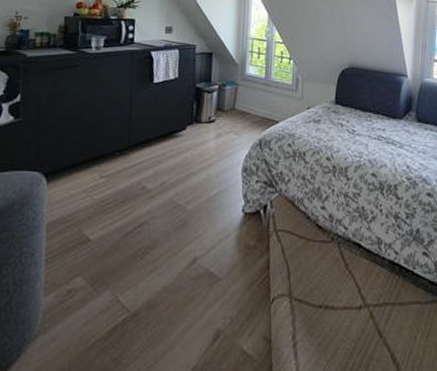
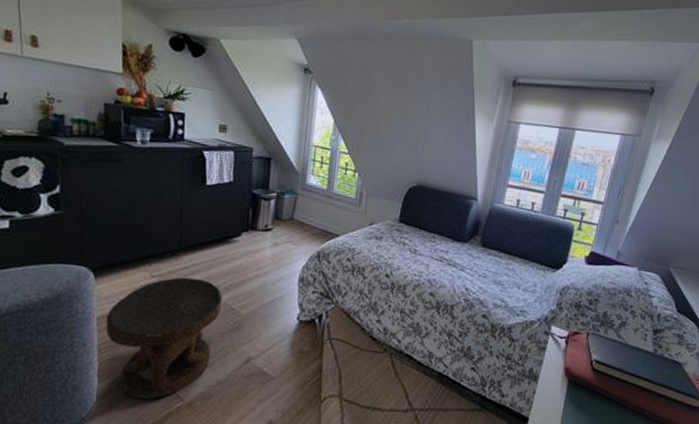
side table: none [54,175,169,312] -> present [105,277,223,399]

